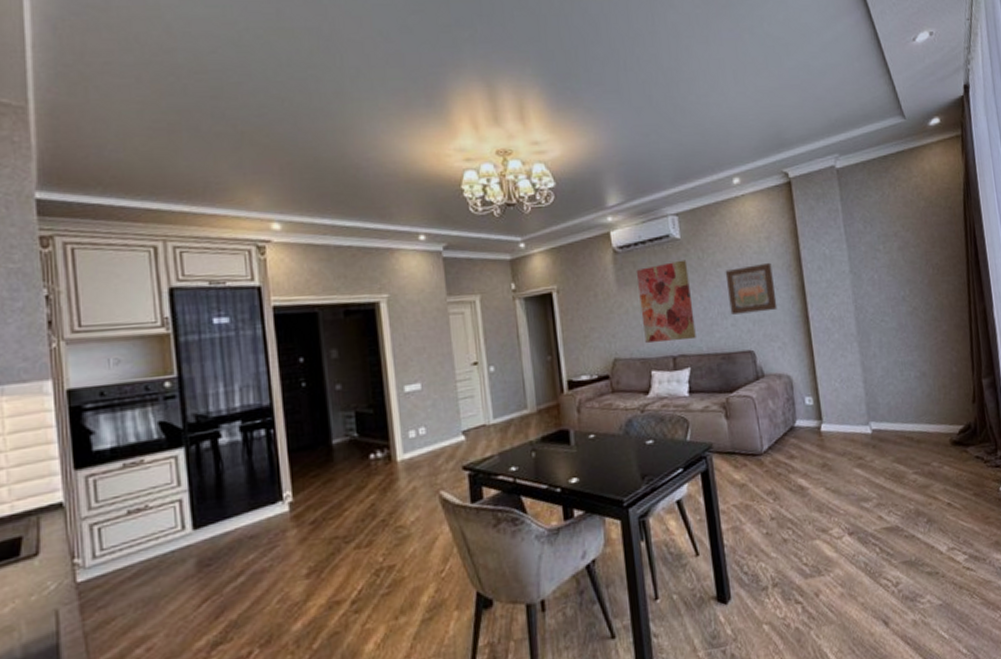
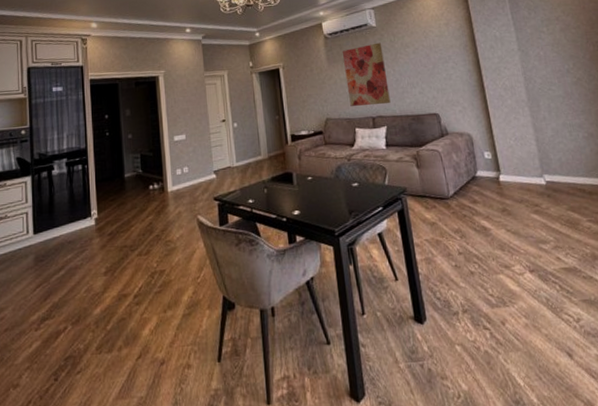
wall art: present [725,262,778,315] -> none [412,43,457,85]

